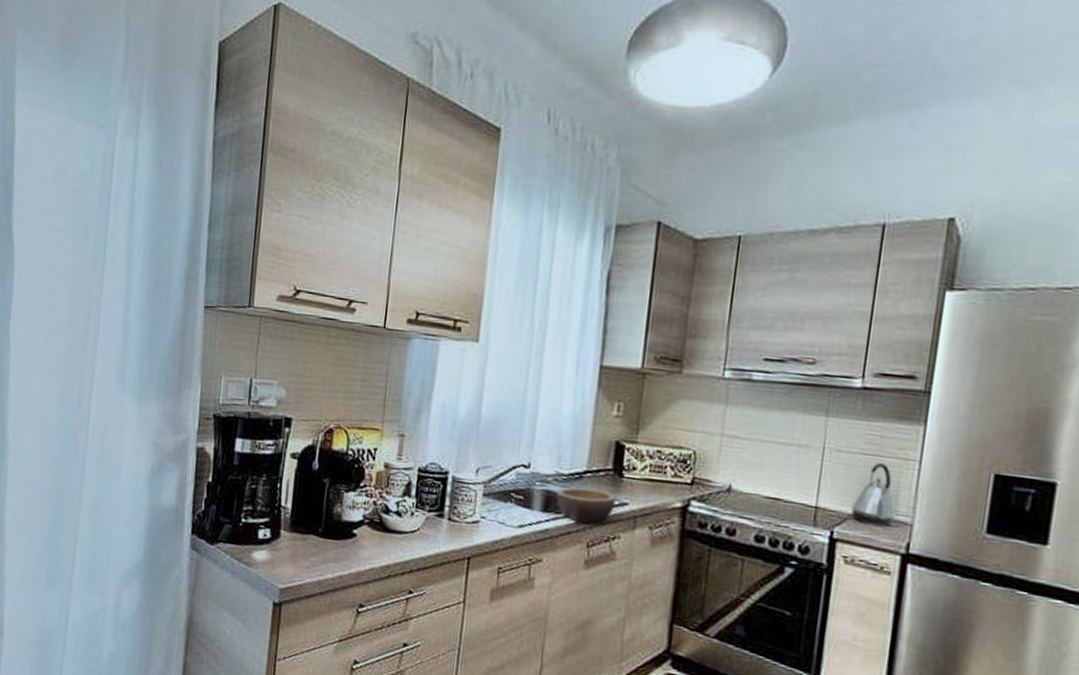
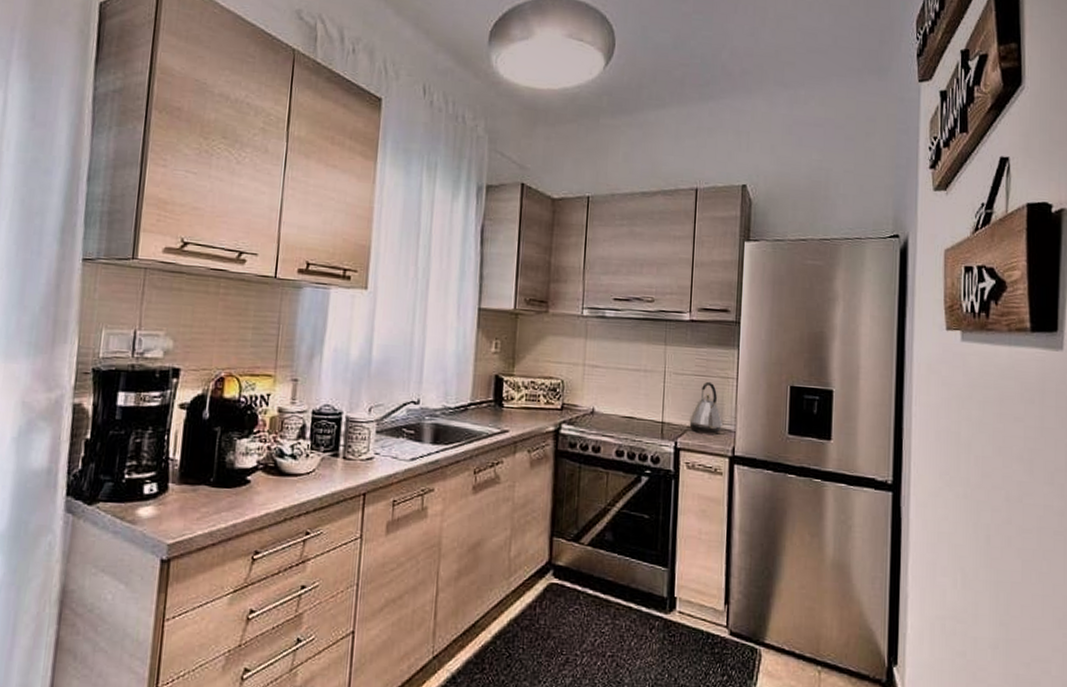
bowl: present [555,487,616,524] -> none [444,419,498,452]

